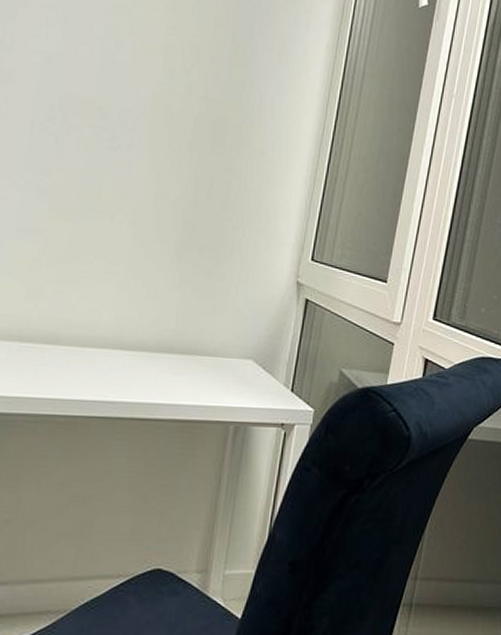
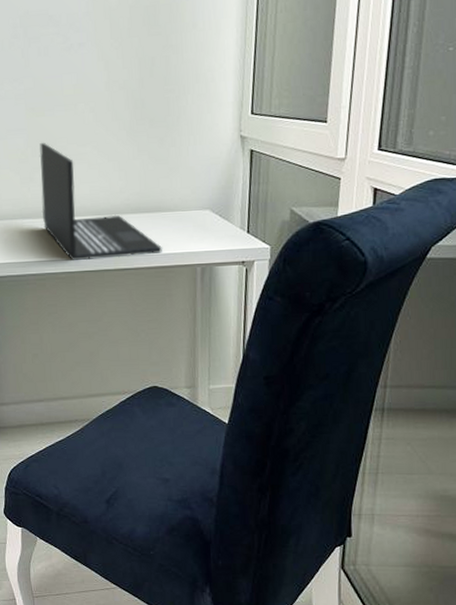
laptop: none [47,251,192,405] -> present [39,142,162,261]

